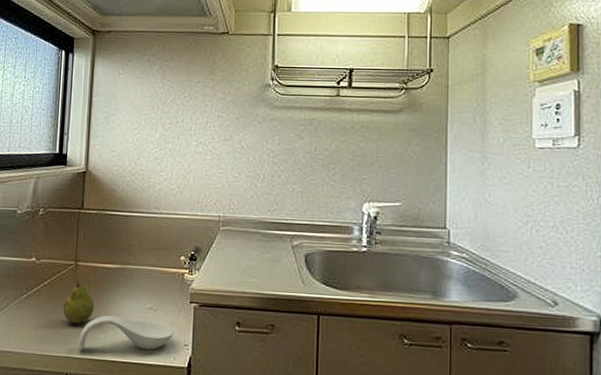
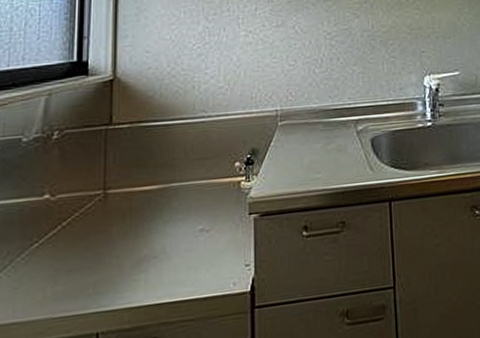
fruit: present [62,280,95,324] -> none [89,213,132,268]
spoon rest: present [78,315,174,351] -> none [112,244,232,301]

